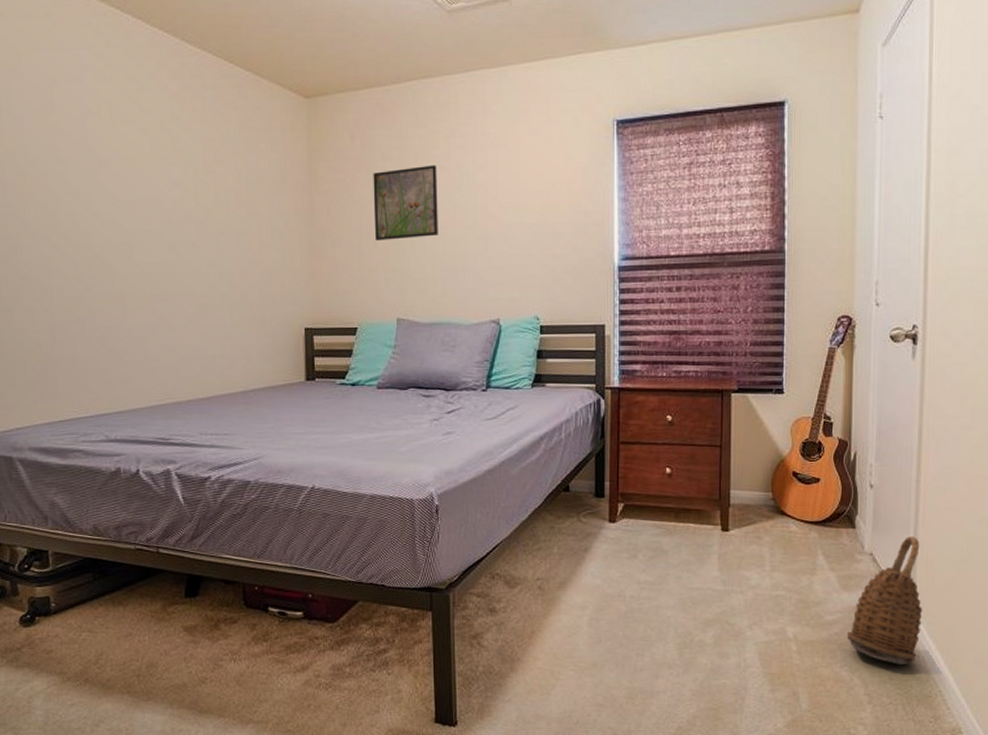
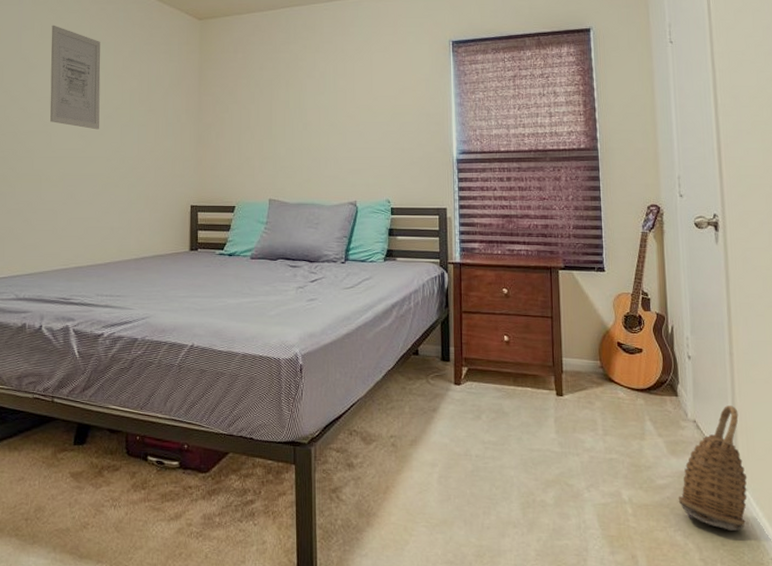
wall art: none [122,107,190,239] -> present [50,25,101,130]
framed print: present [373,165,438,240] -> none [251,74,305,134]

